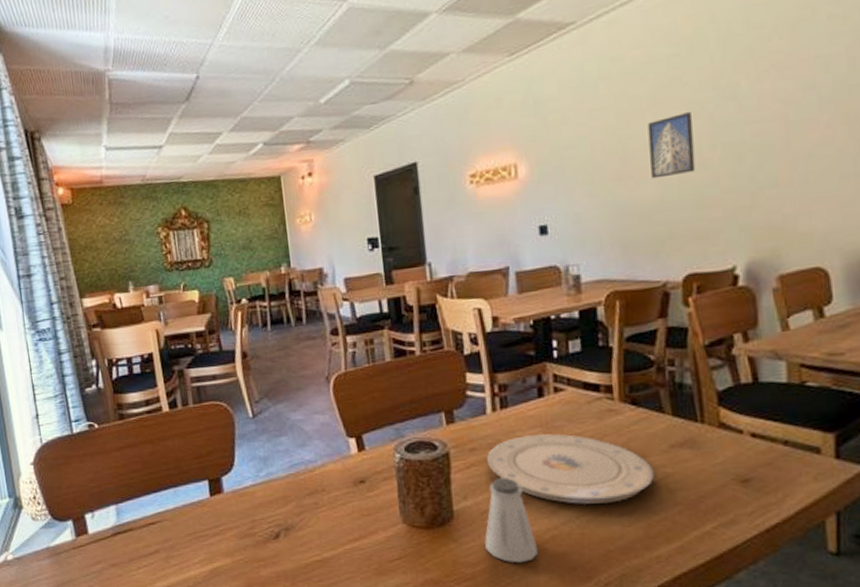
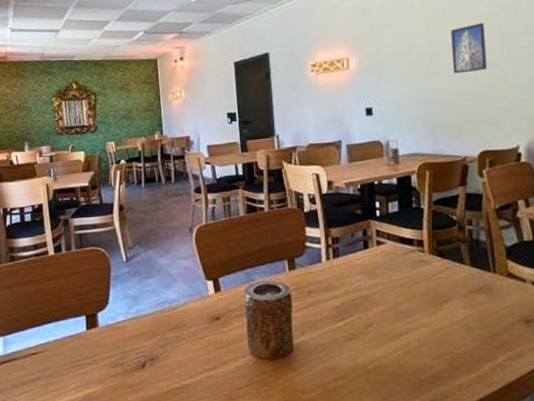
saltshaker: present [485,478,539,563] -> none [319,317,363,390]
plate: present [487,434,655,504] -> none [322,280,457,340]

